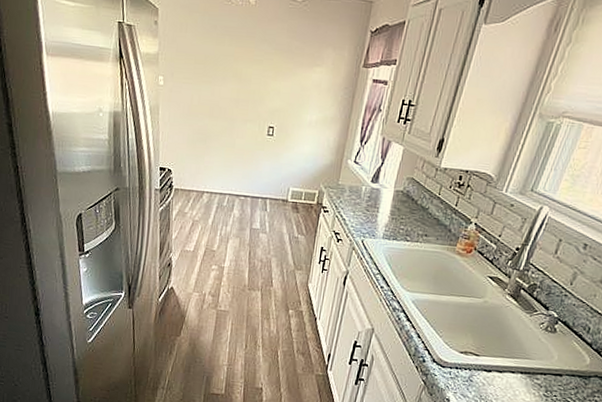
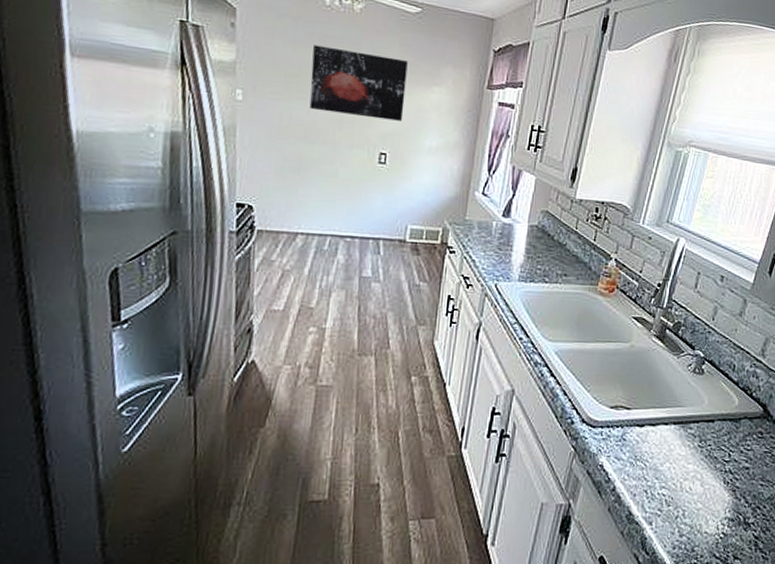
wall art: none [214,35,294,99] -> present [310,45,408,121]

